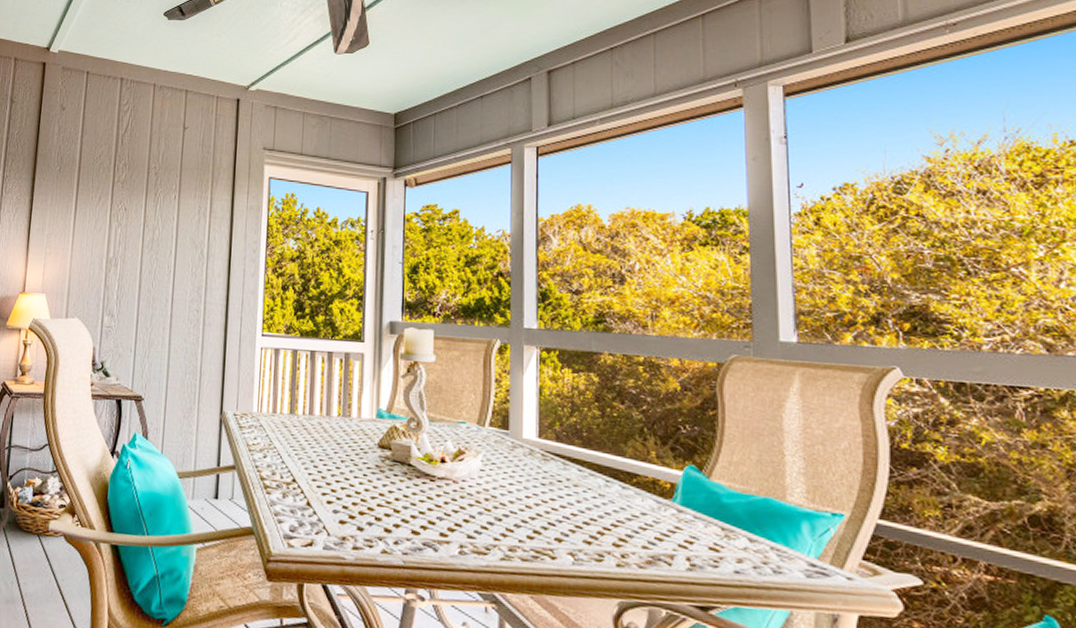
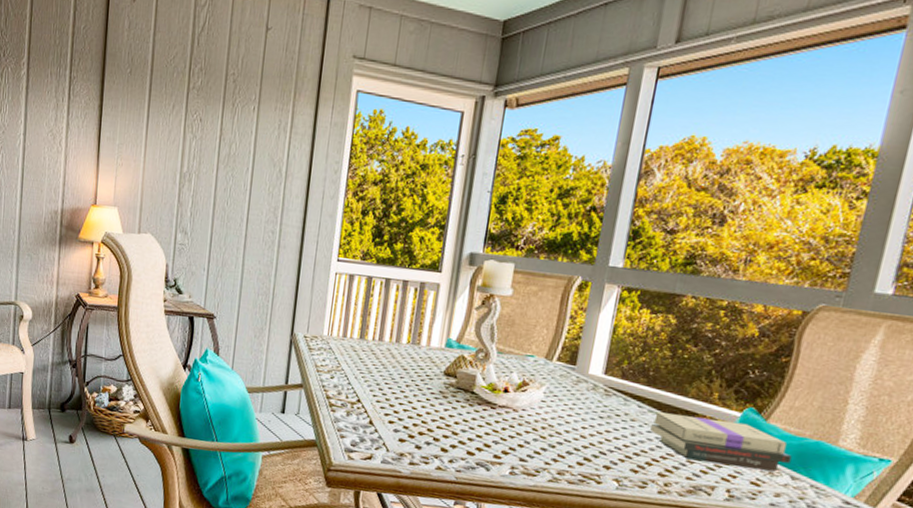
books: none [595,475,744,534] -> present [650,412,792,472]

